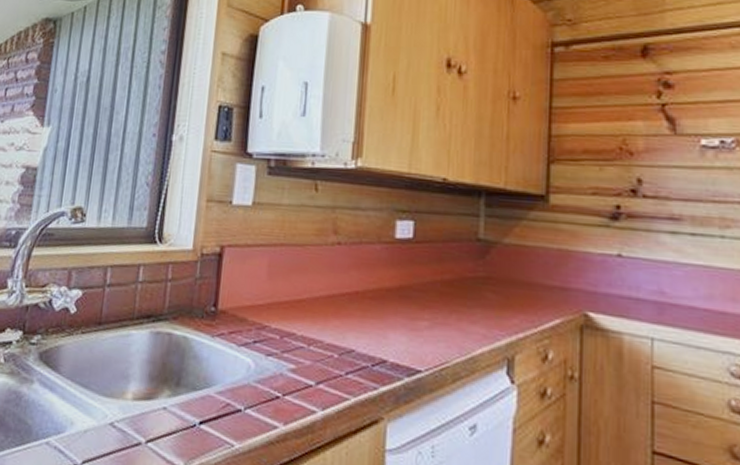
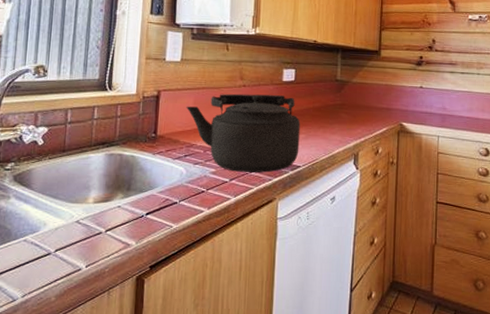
kettle: none [257,254,422,377] -> present [186,93,301,173]

